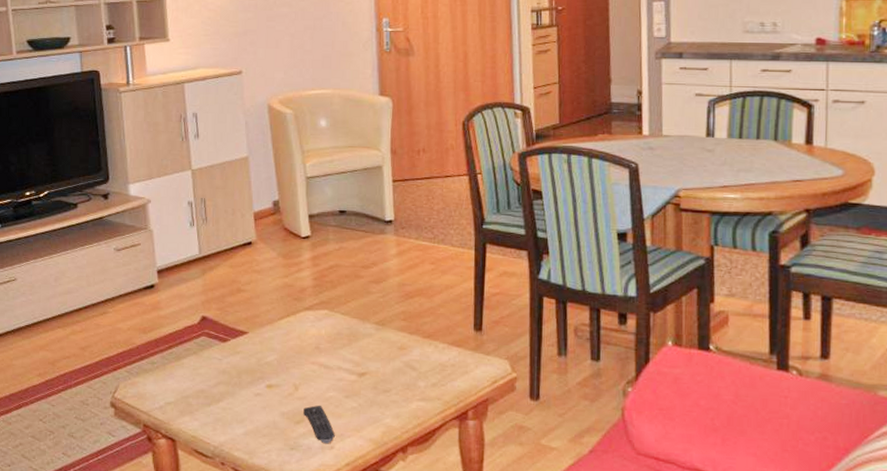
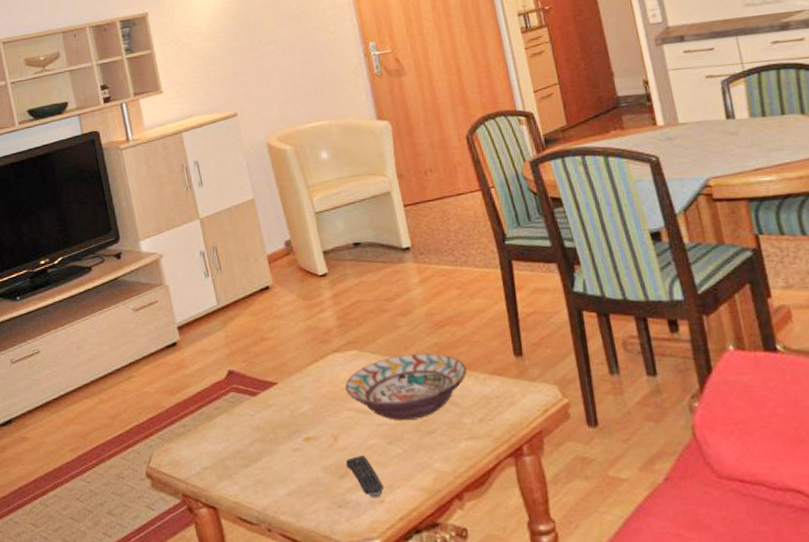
decorative bowl: none [312,318,428,378] -> present [345,353,467,420]

